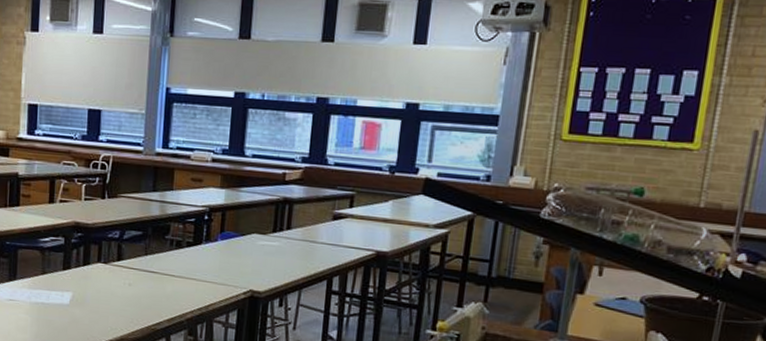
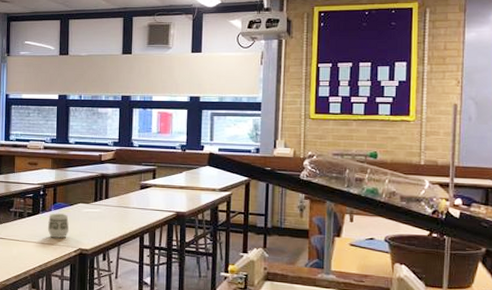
cup: none [211,243,239,277] -> present [47,212,70,239]

